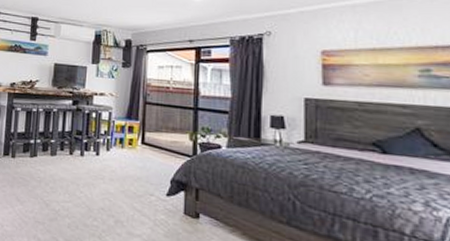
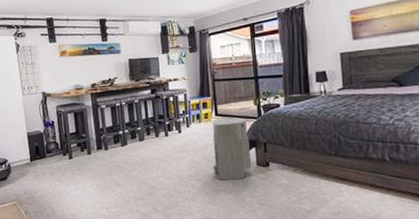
air purifier: none [129,148,178,227] -> present [212,118,252,181]

